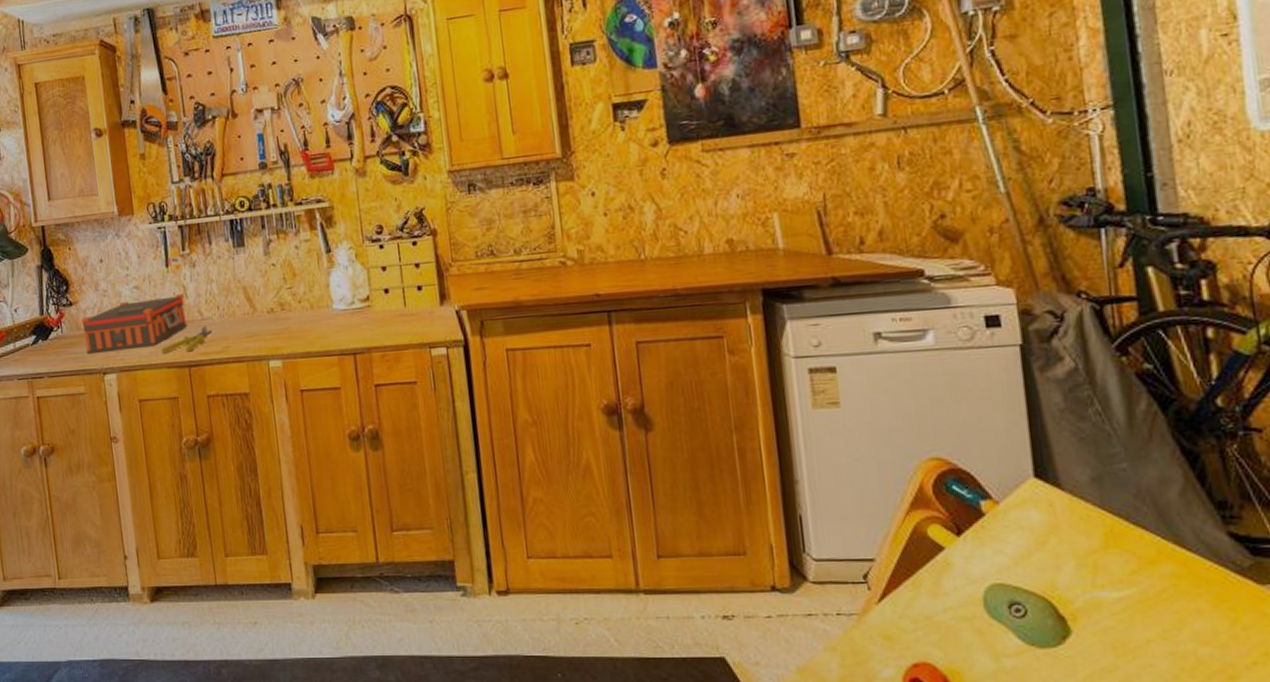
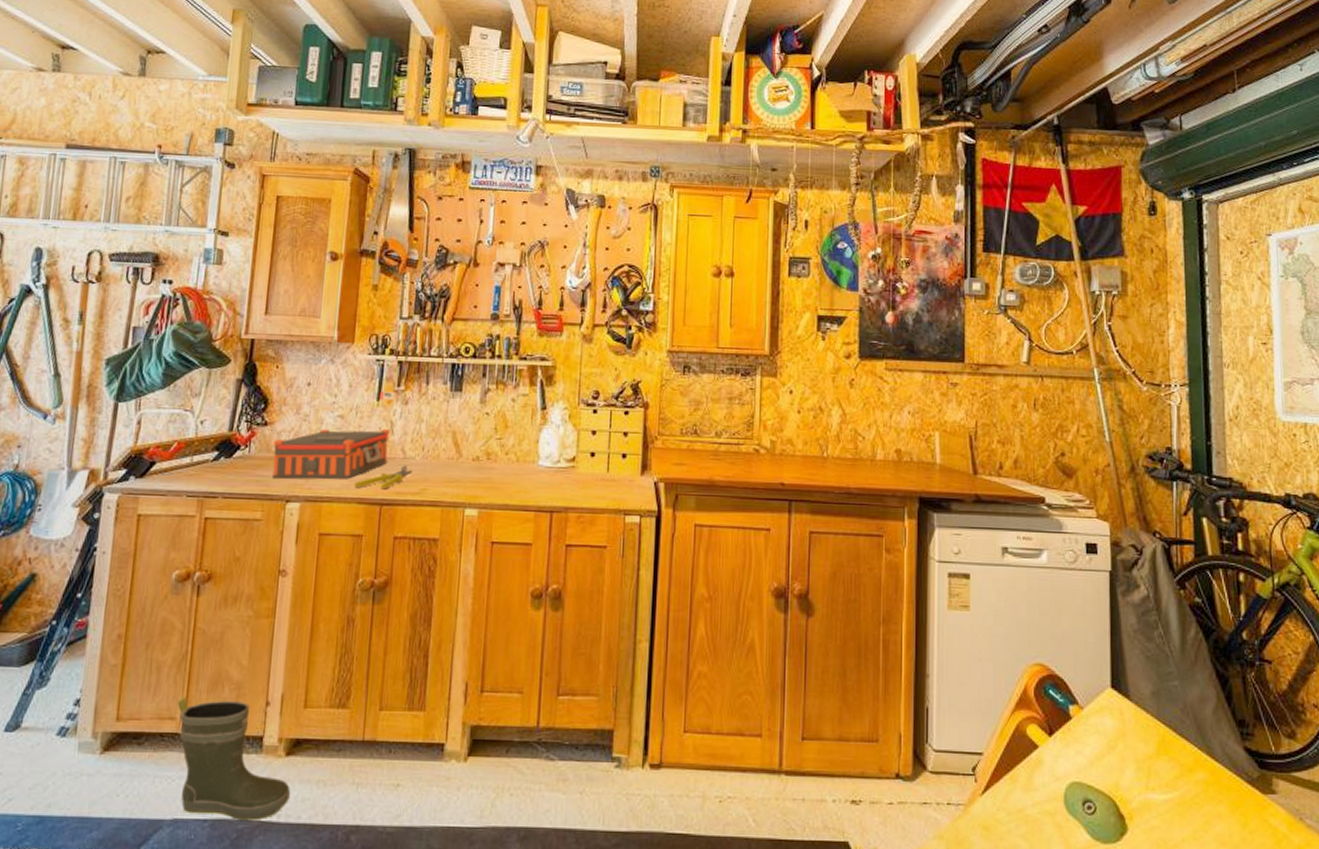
boot: none [50,556,162,659] -> present [177,697,290,821]

